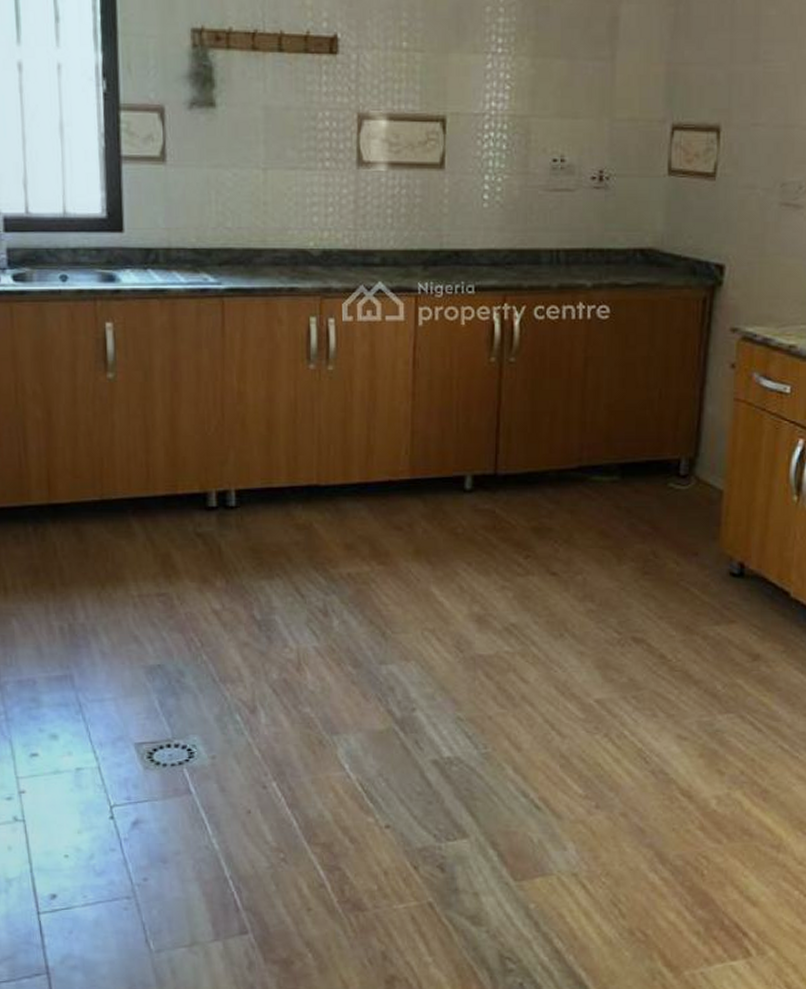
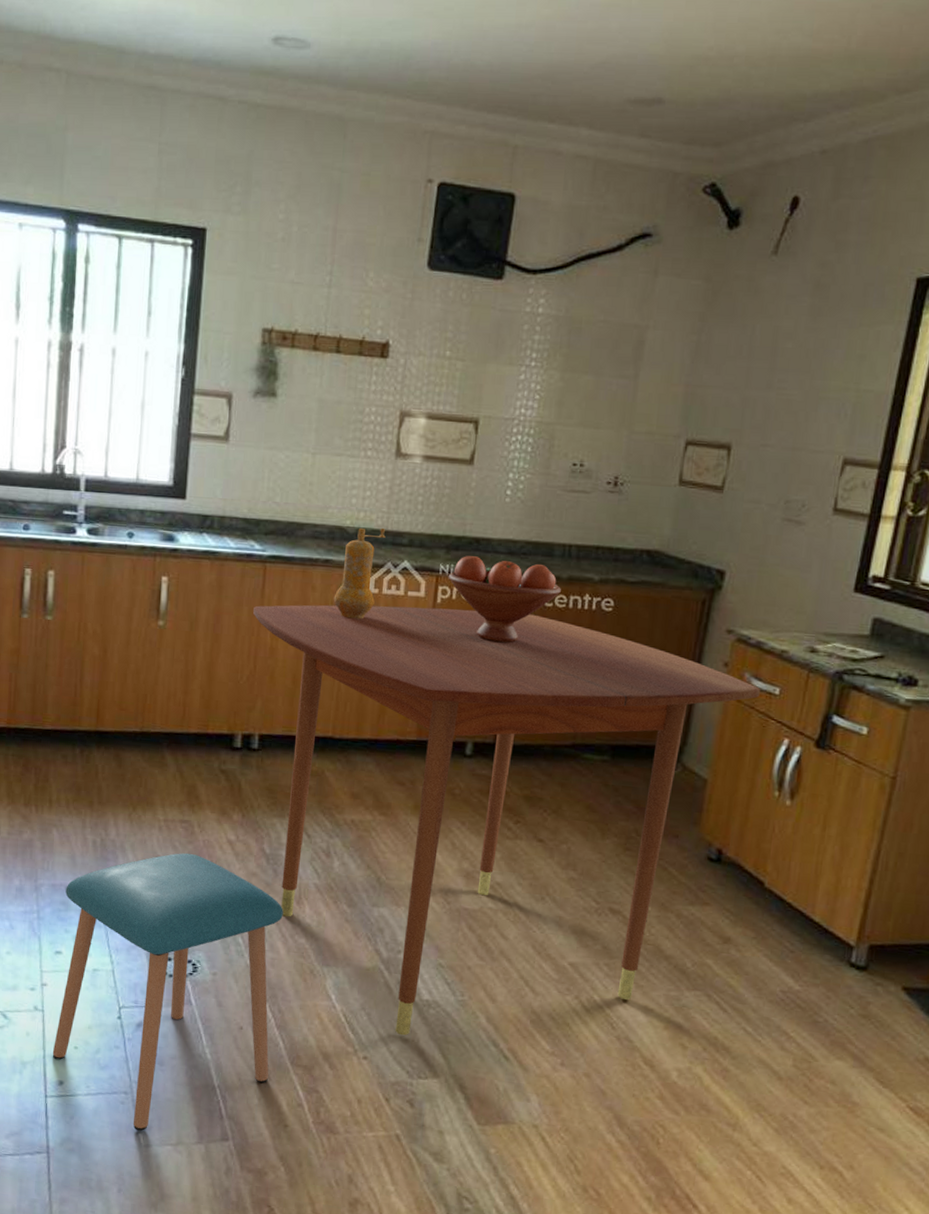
stool: none [34,629,285,937] -> present [52,853,283,1132]
dining table: none [215,330,770,798] -> present [253,605,760,1036]
pepper mill: none [303,247,355,352] -> present [333,527,386,620]
fruit bowl: none [428,271,552,364] -> present [448,556,561,643]

